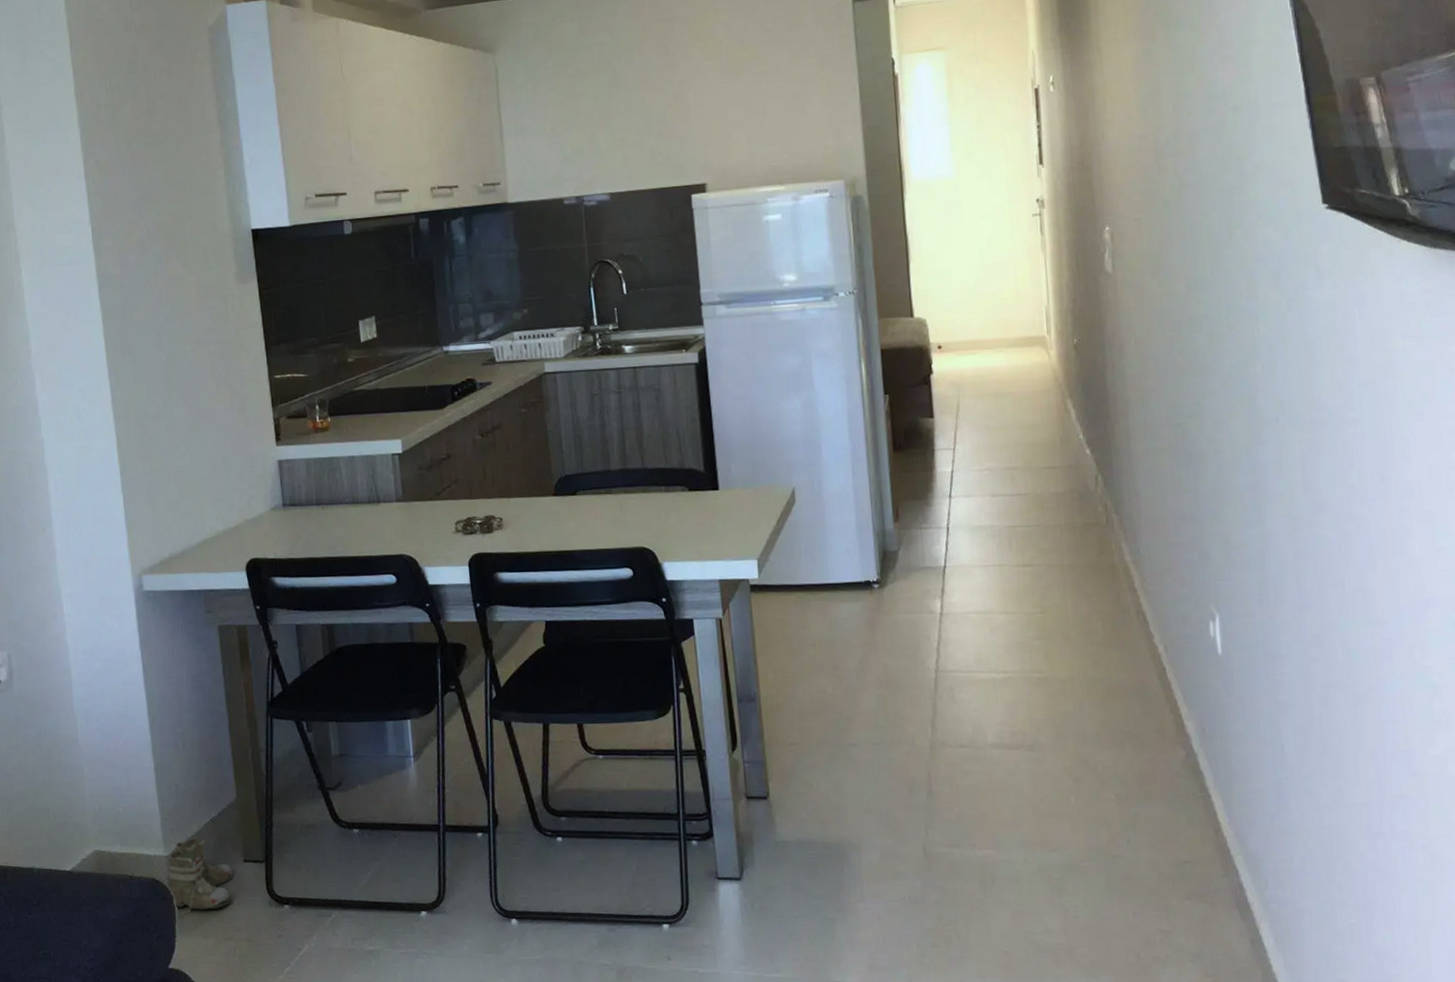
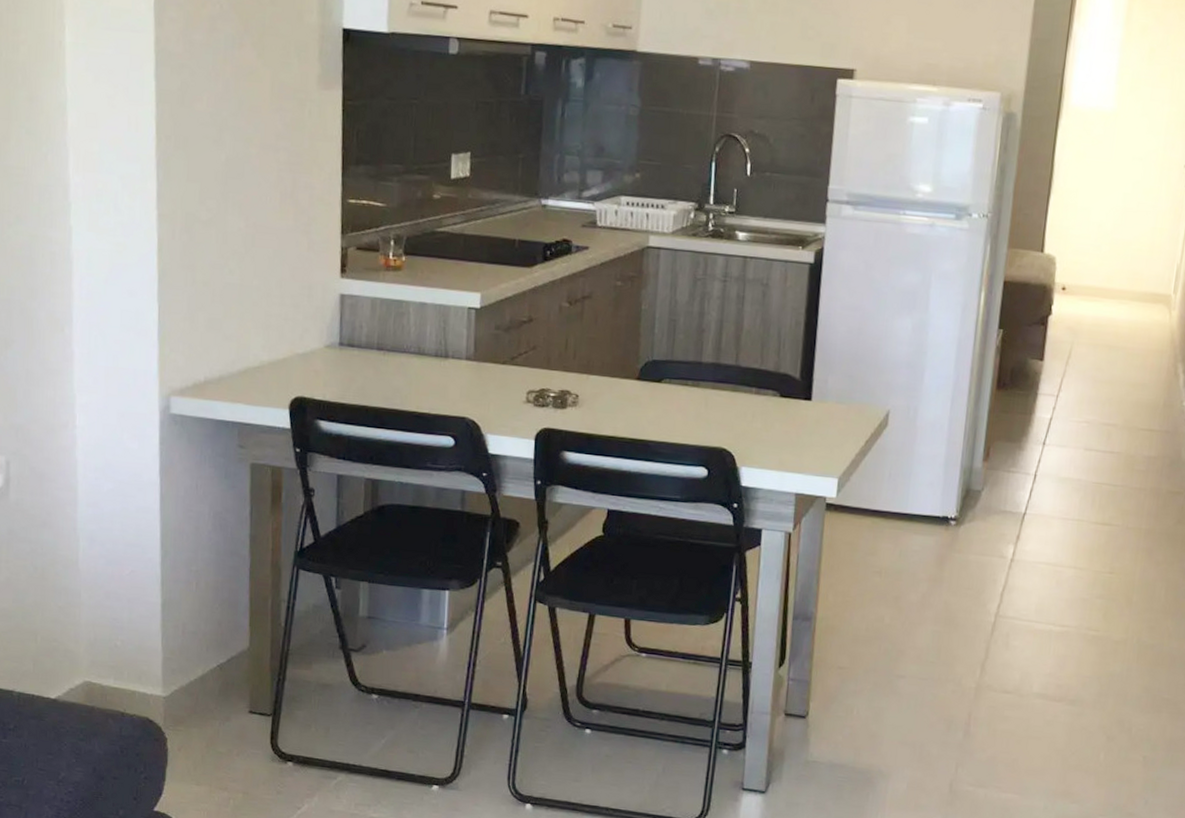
boots: present [168,837,234,917] -> none [163,681,236,761]

